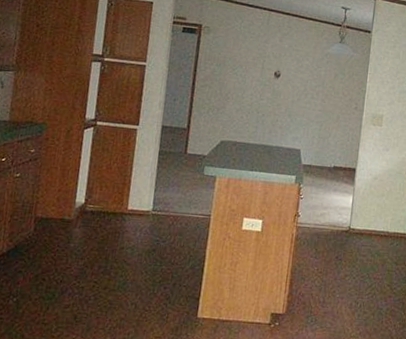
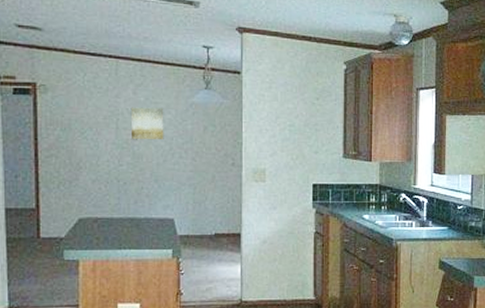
wall art: none [274,52,304,82] -> present [130,107,164,140]

